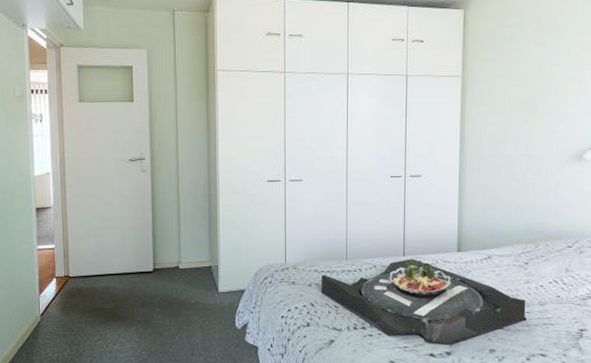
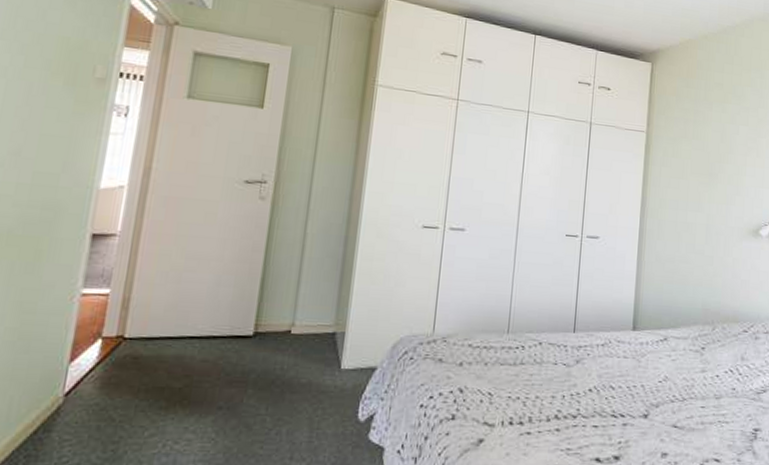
serving tray: present [322,258,527,345] -> none [474,335,701,447]

